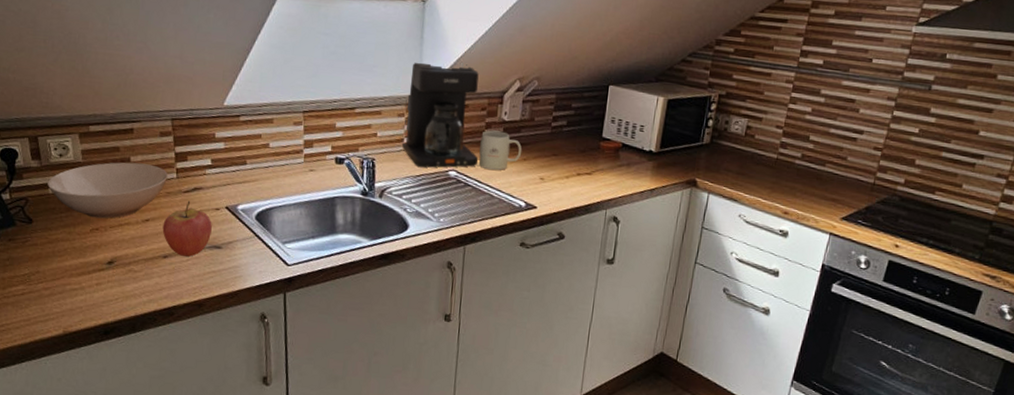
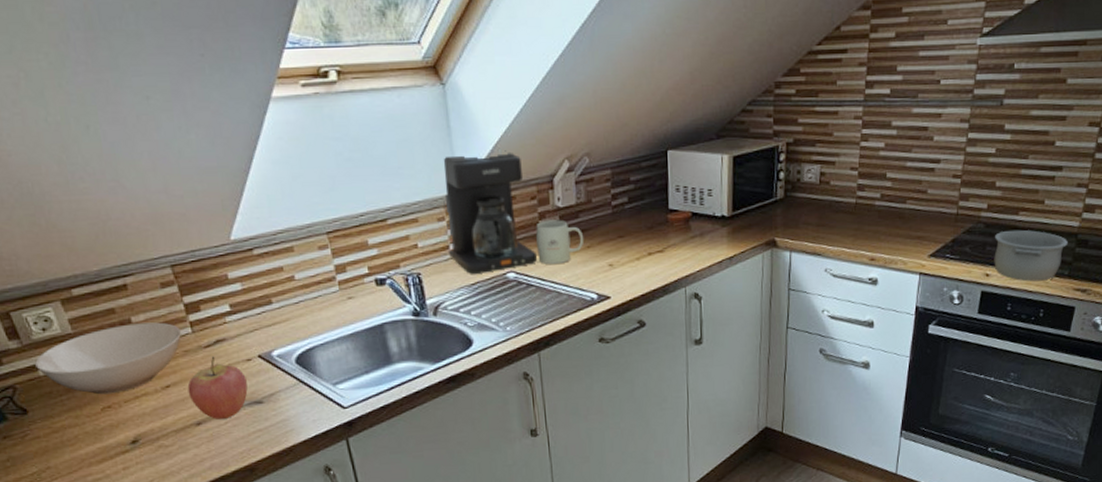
cooking pot: none [905,207,982,262] -> present [994,230,1068,282]

